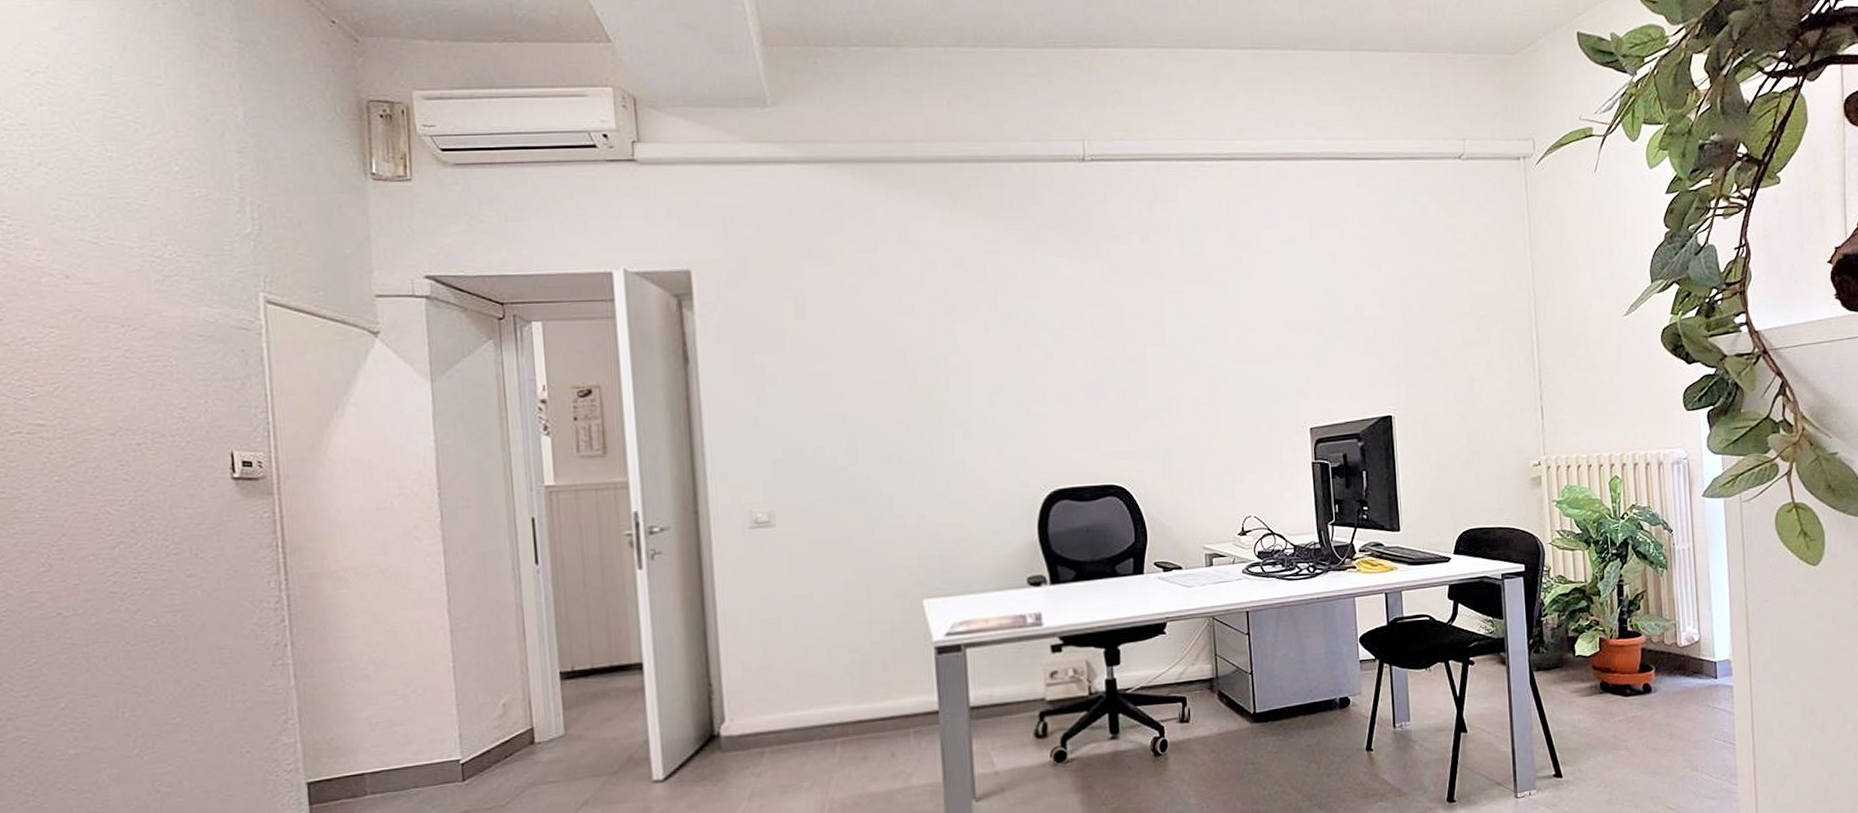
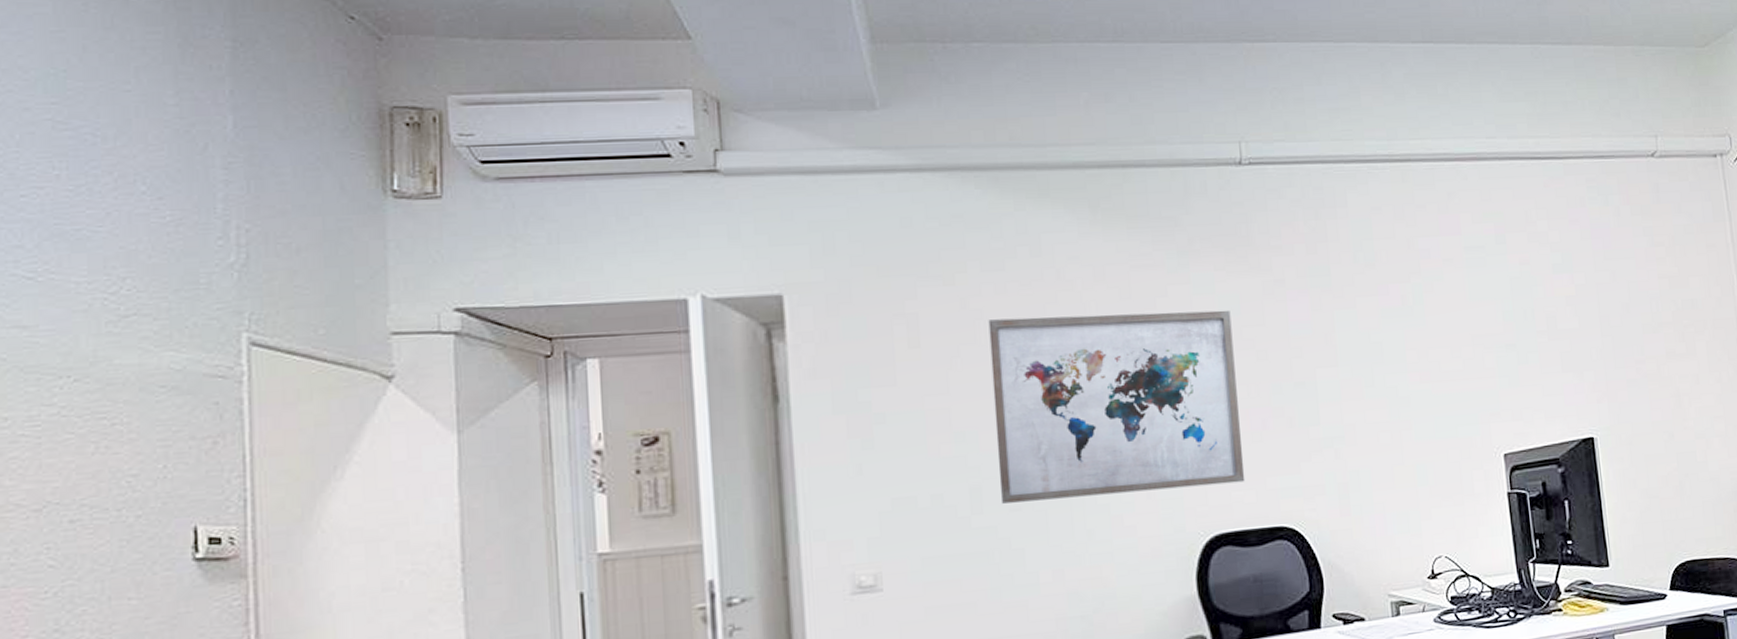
wall art: none [863,292,1082,456] -> present [988,310,1245,504]

